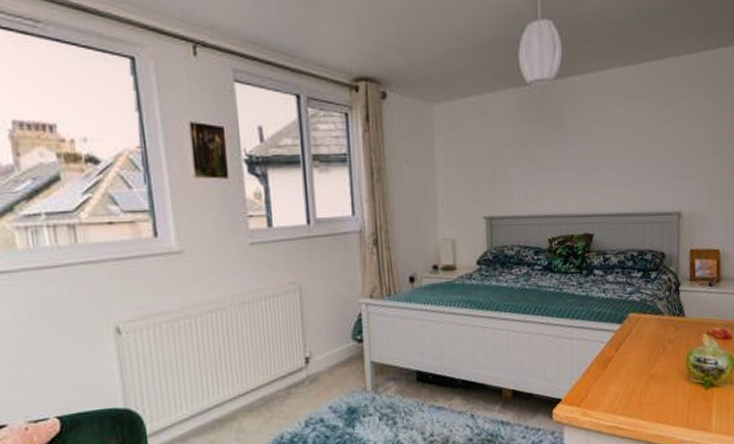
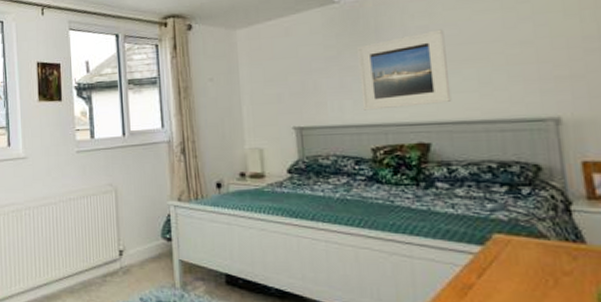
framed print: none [542,124,612,201] -> present [356,29,452,111]

